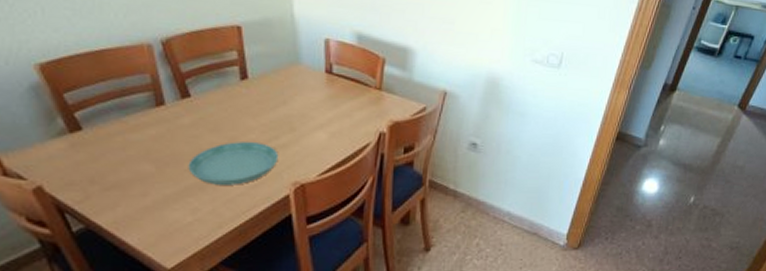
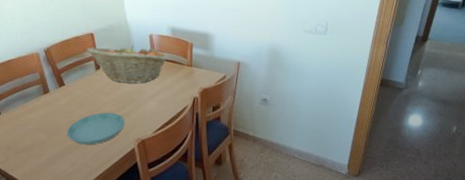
fruit basket: none [229,46,350,106] -> present [87,44,169,84]

